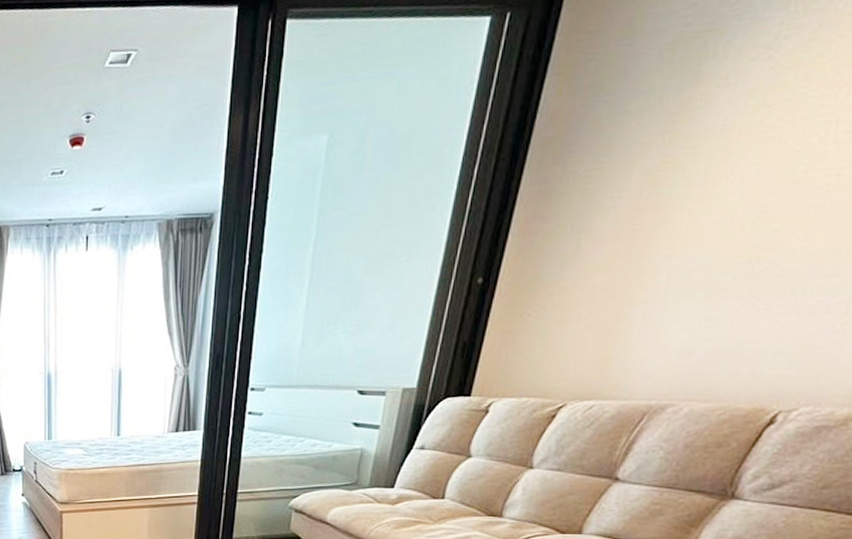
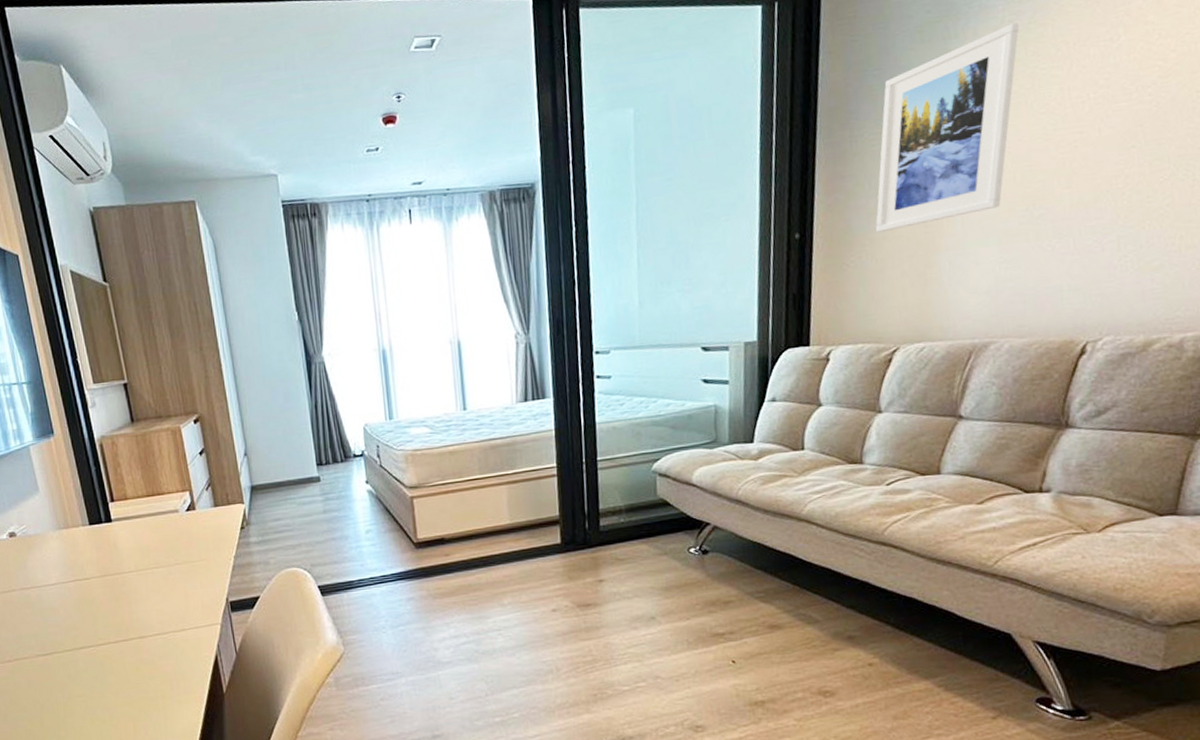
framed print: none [569,39,797,280] -> present [876,23,1020,232]

